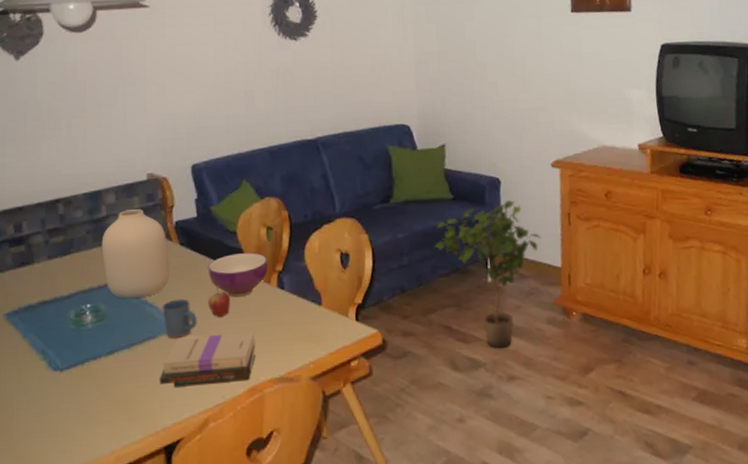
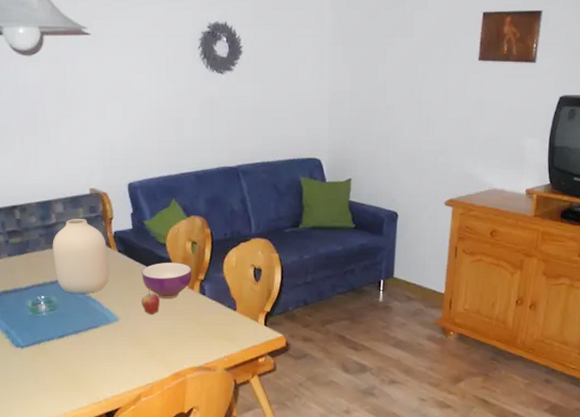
books: present [159,331,256,387] -> none [101,328,180,368]
mug: present [162,298,198,338] -> none [103,297,133,329]
potted plant: present [435,200,541,349] -> none [336,232,430,358]

